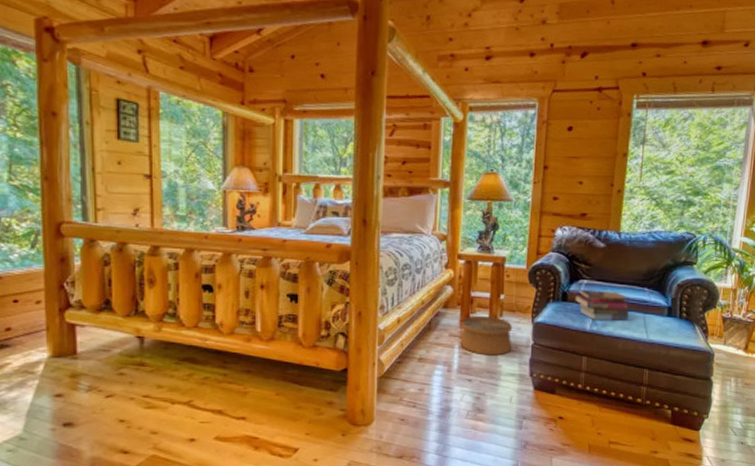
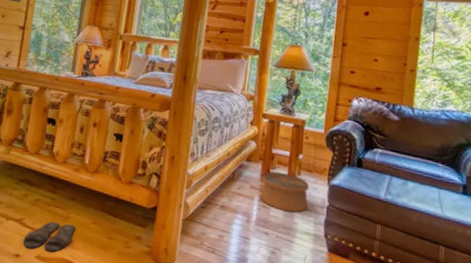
slippers: none [196,399,256,431] -> present [23,221,76,253]
books: present [575,290,630,321] -> none [370,158,424,194]

